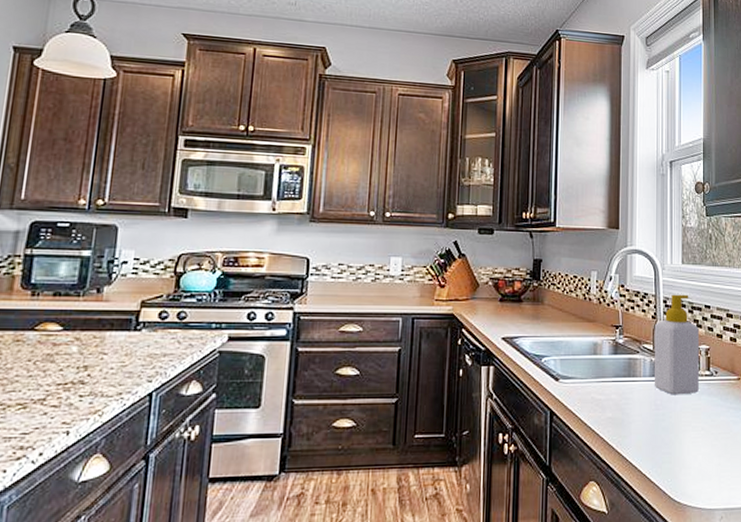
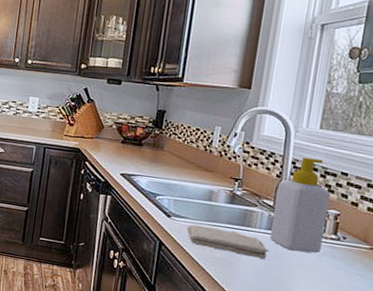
washcloth: none [576,384,655,410] -> present [186,224,269,259]

